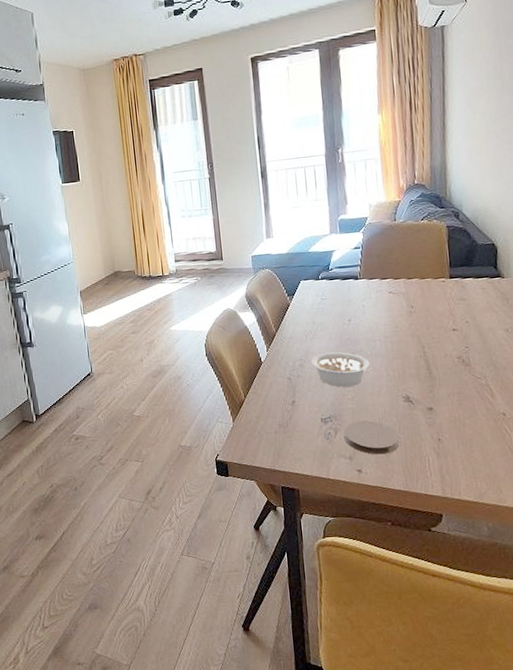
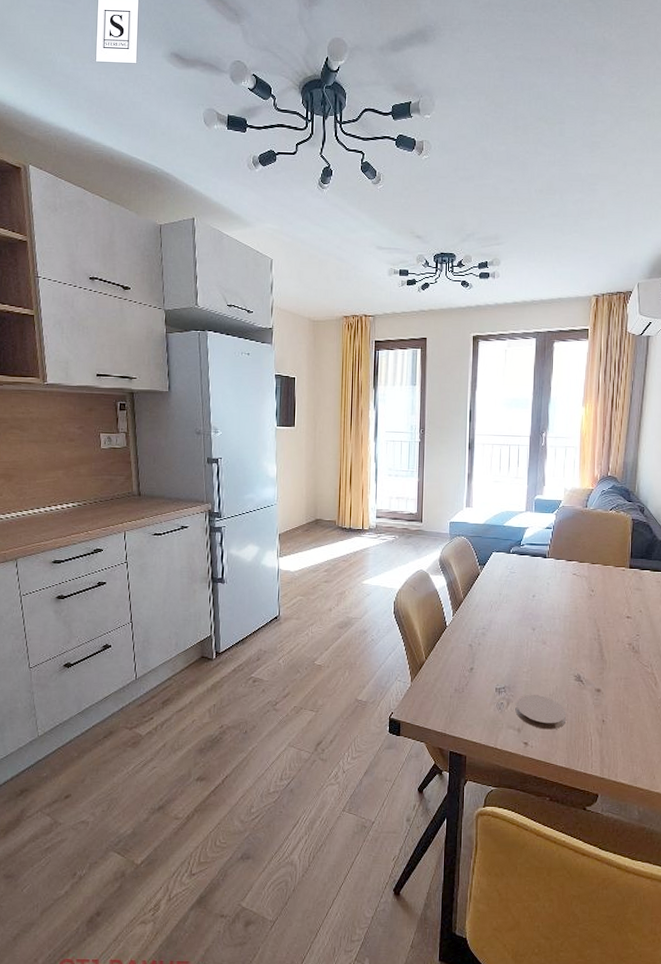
legume: present [310,352,371,387] -> none [492,624,549,660]

